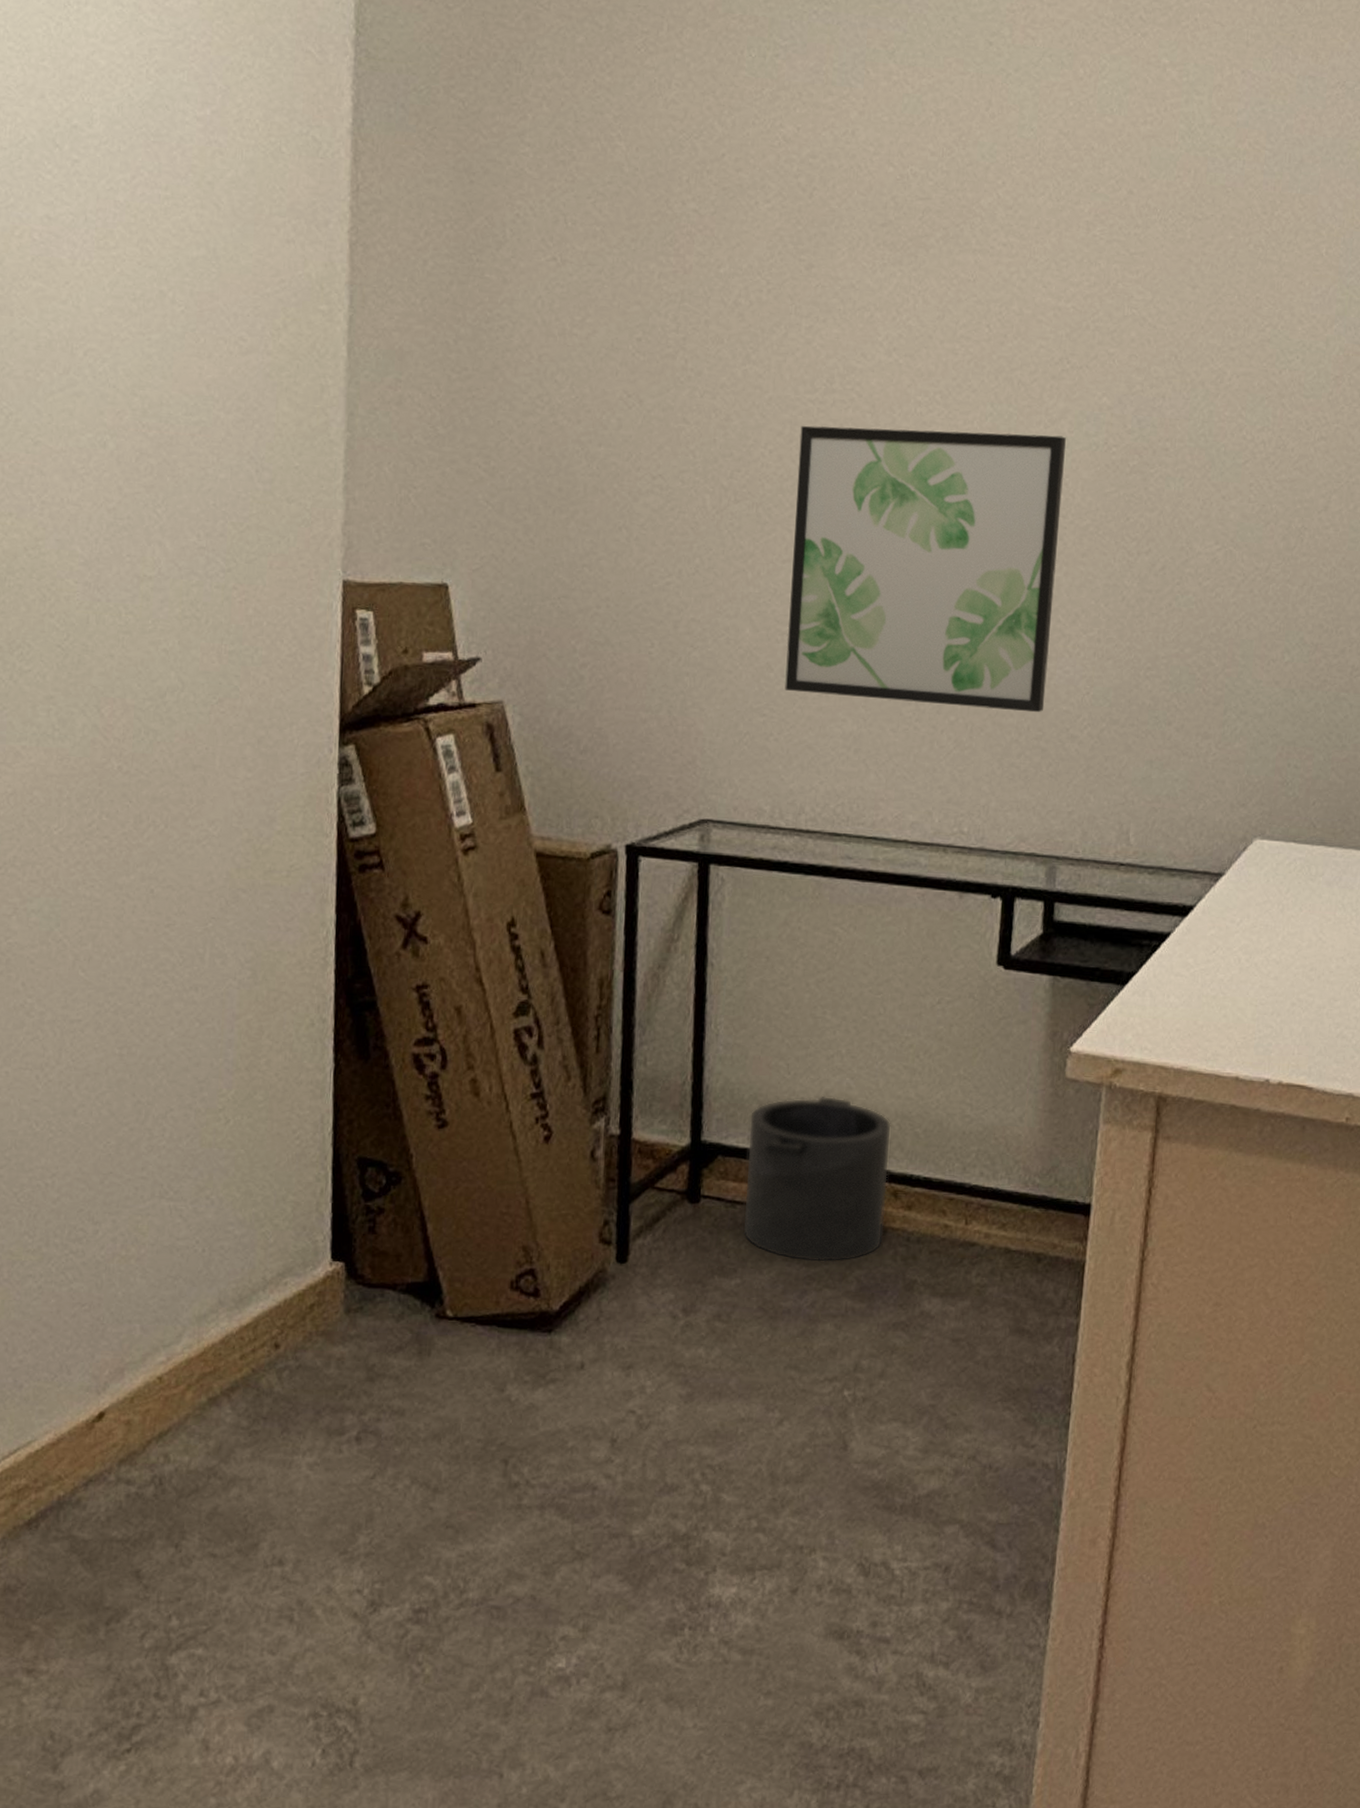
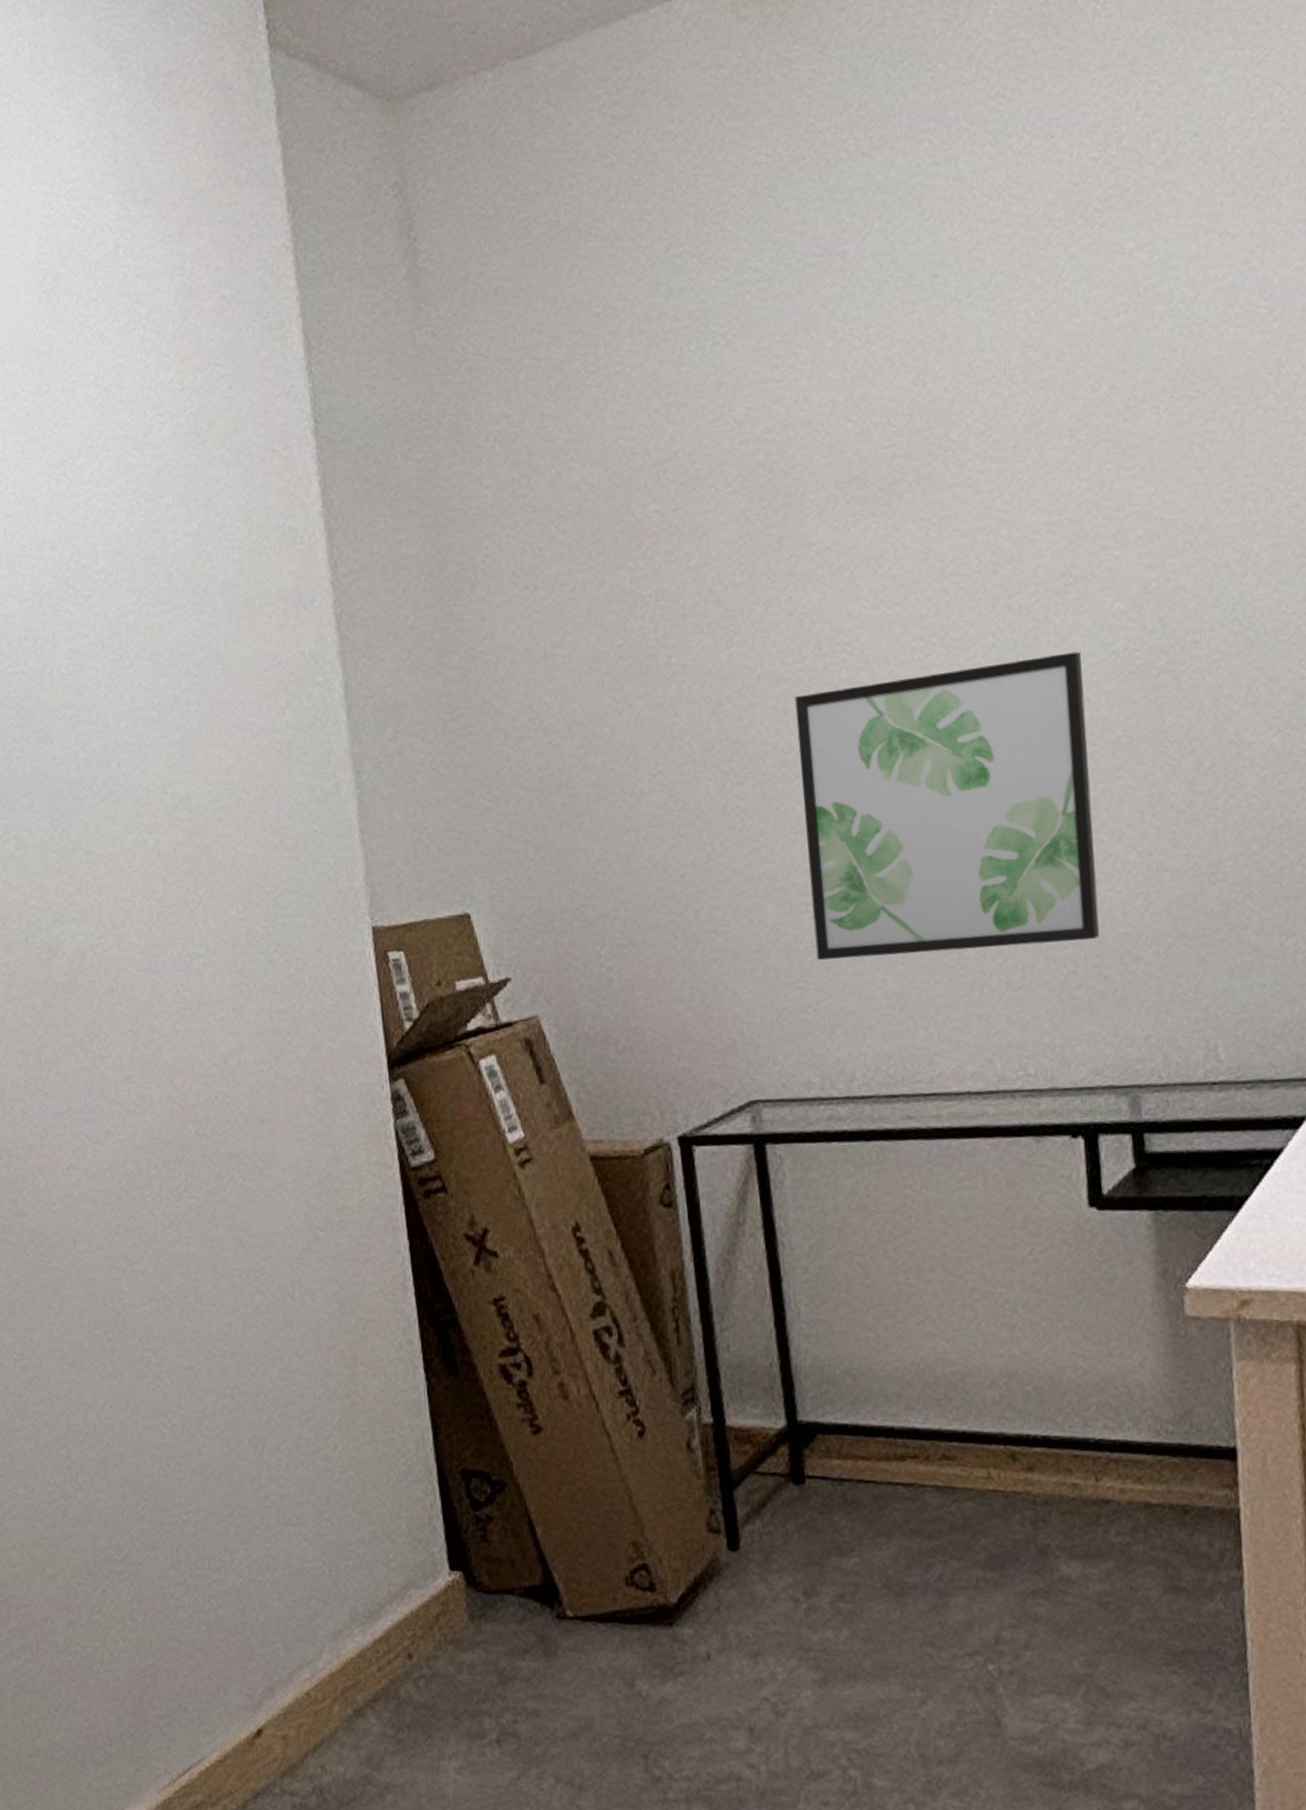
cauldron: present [743,1095,891,1263] -> none [844,1362,1007,1534]

